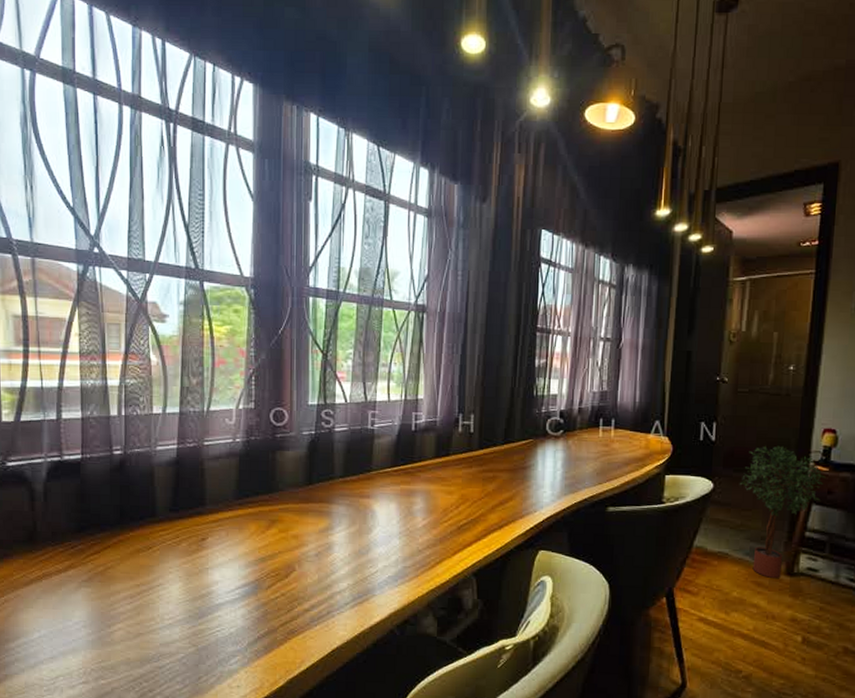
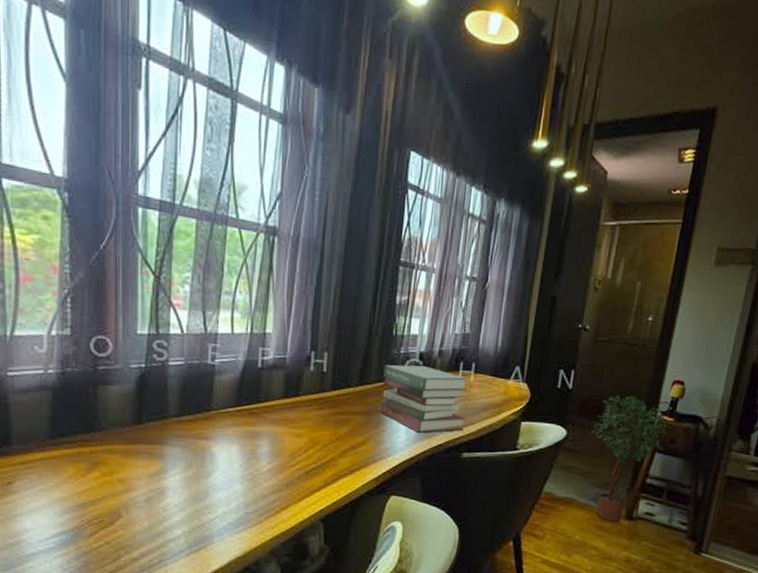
books: none [525,423,608,488] -> present [380,364,467,433]

